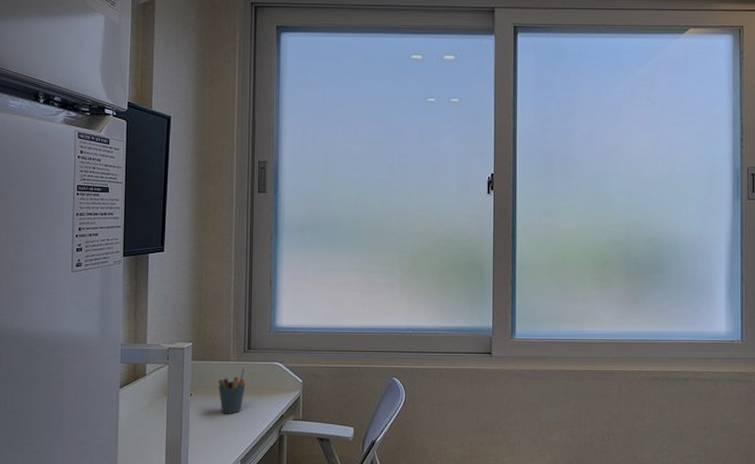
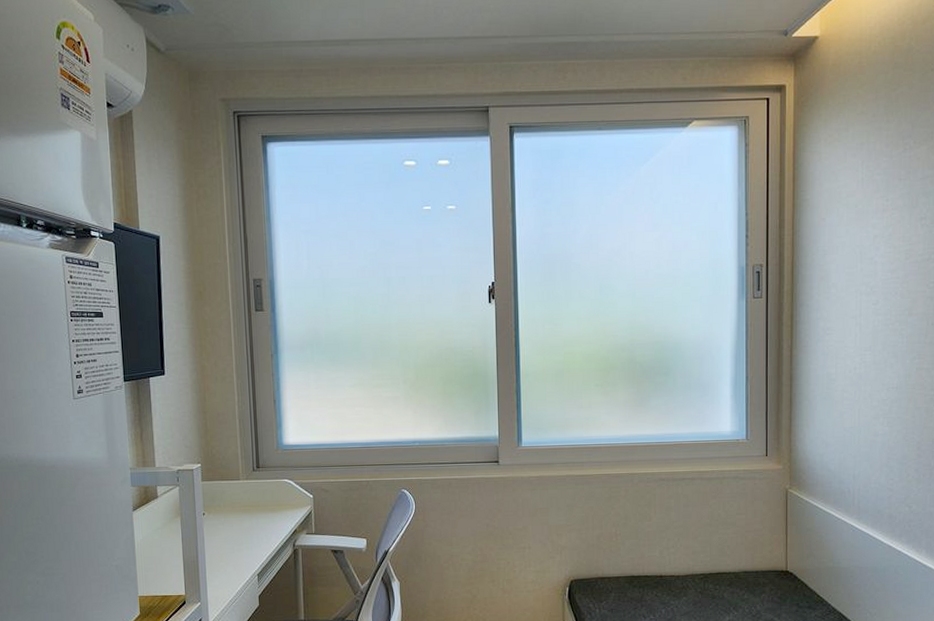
pen holder: present [218,368,246,414] -> none [229,486,257,531]

